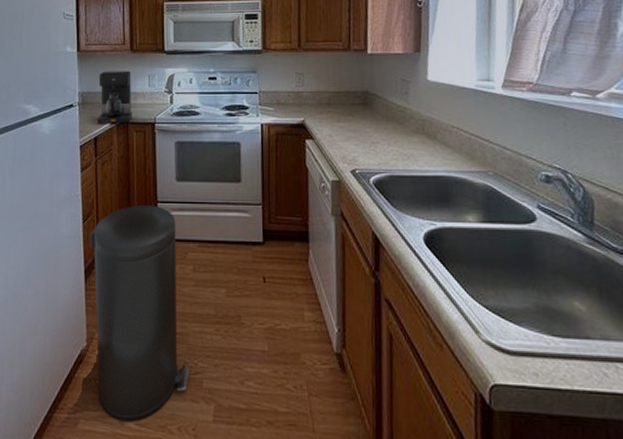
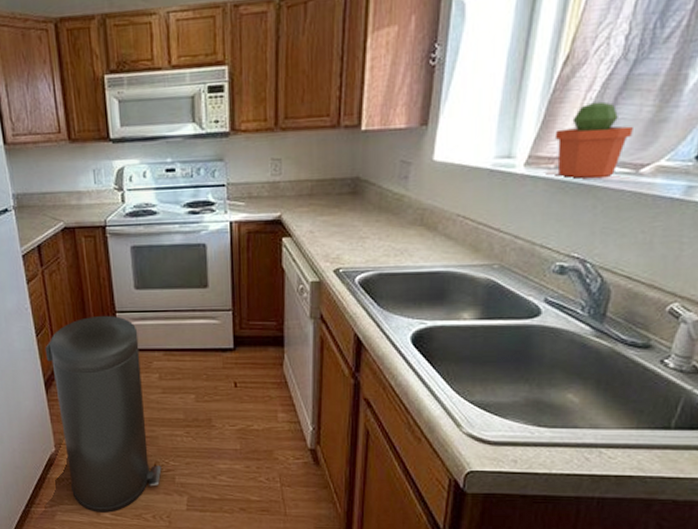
coffee maker: present [96,71,132,124] -> none [33,165,79,231]
succulent plant: none [522,40,584,101] -> present [554,101,633,179]

